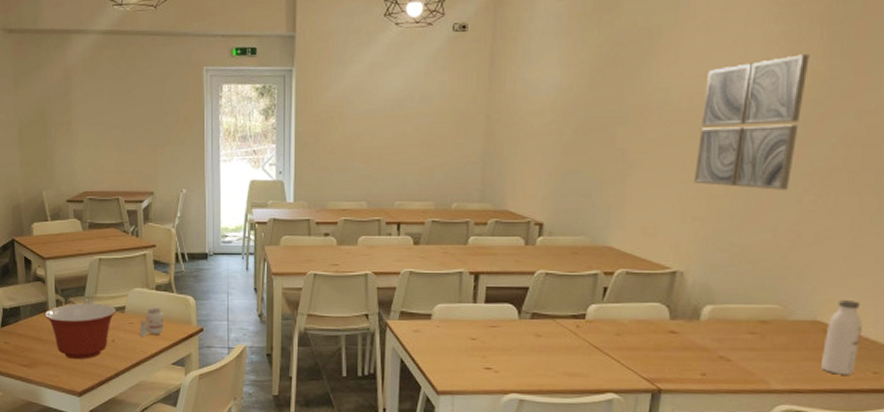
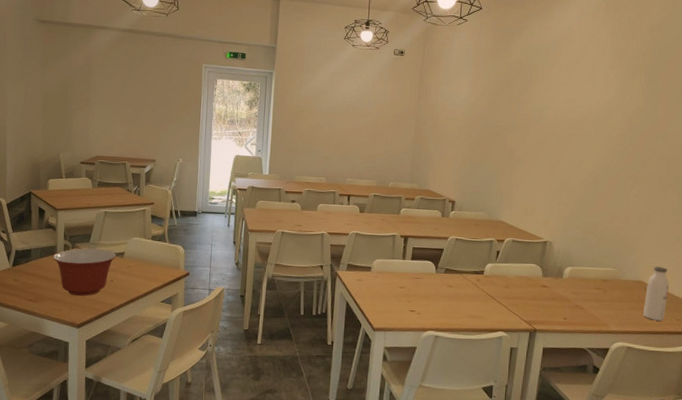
candle: present [139,307,163,338] -> none [135,254,157,279]
wall art: present [693,54,810,190] -> none [558,92,633,186]

